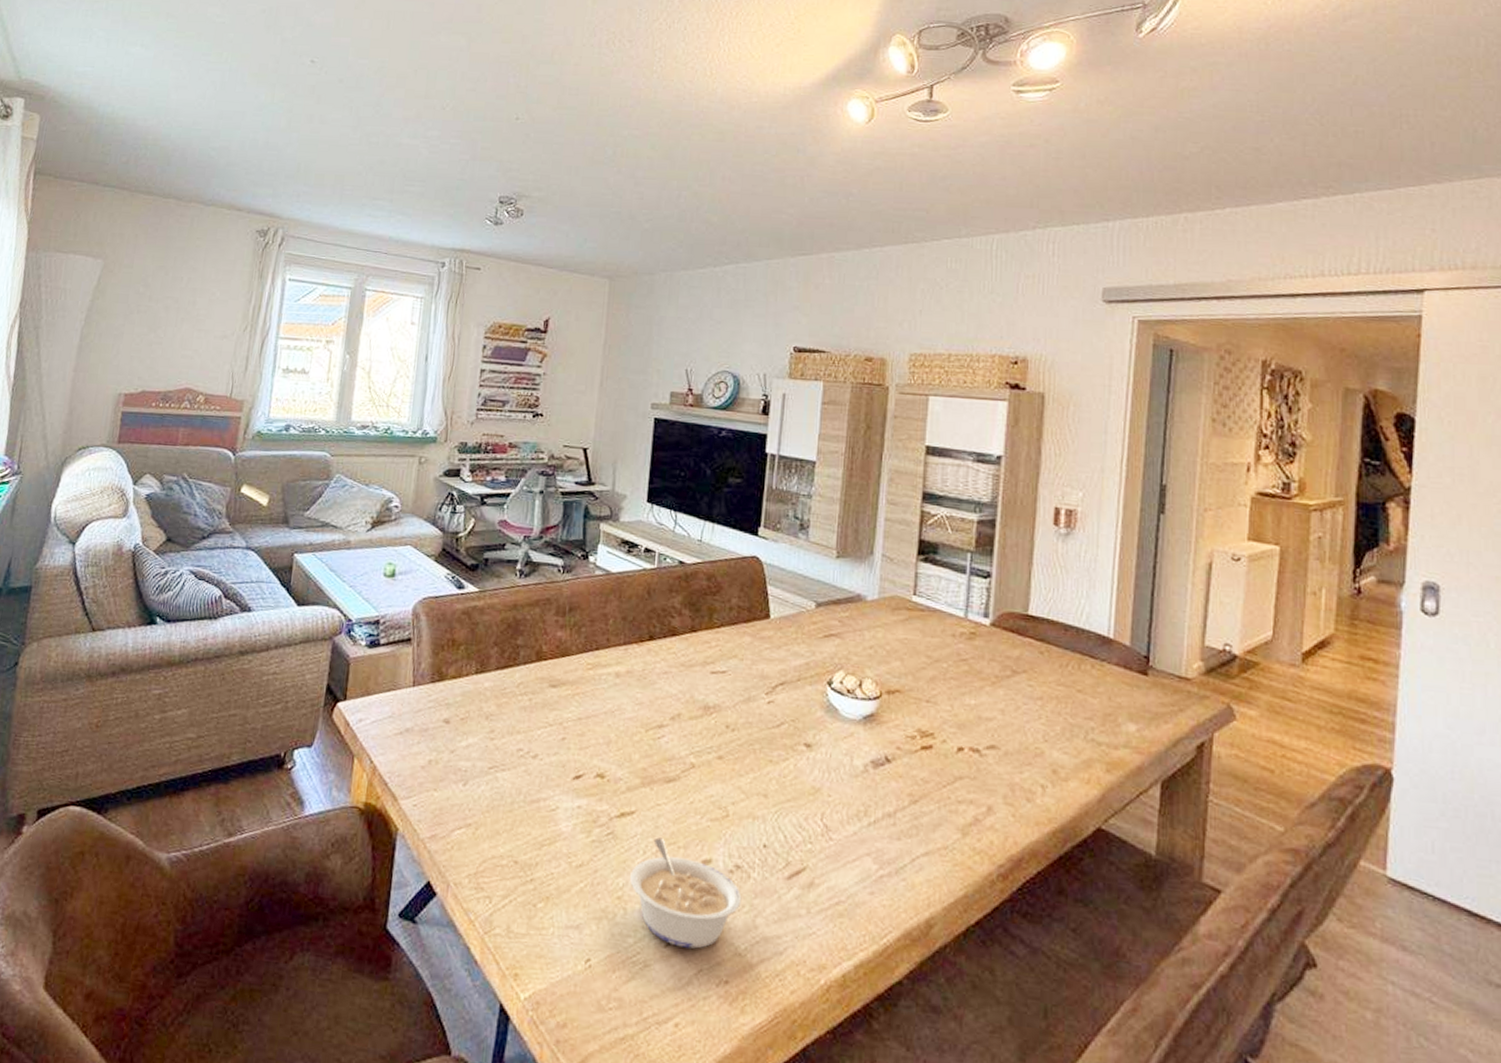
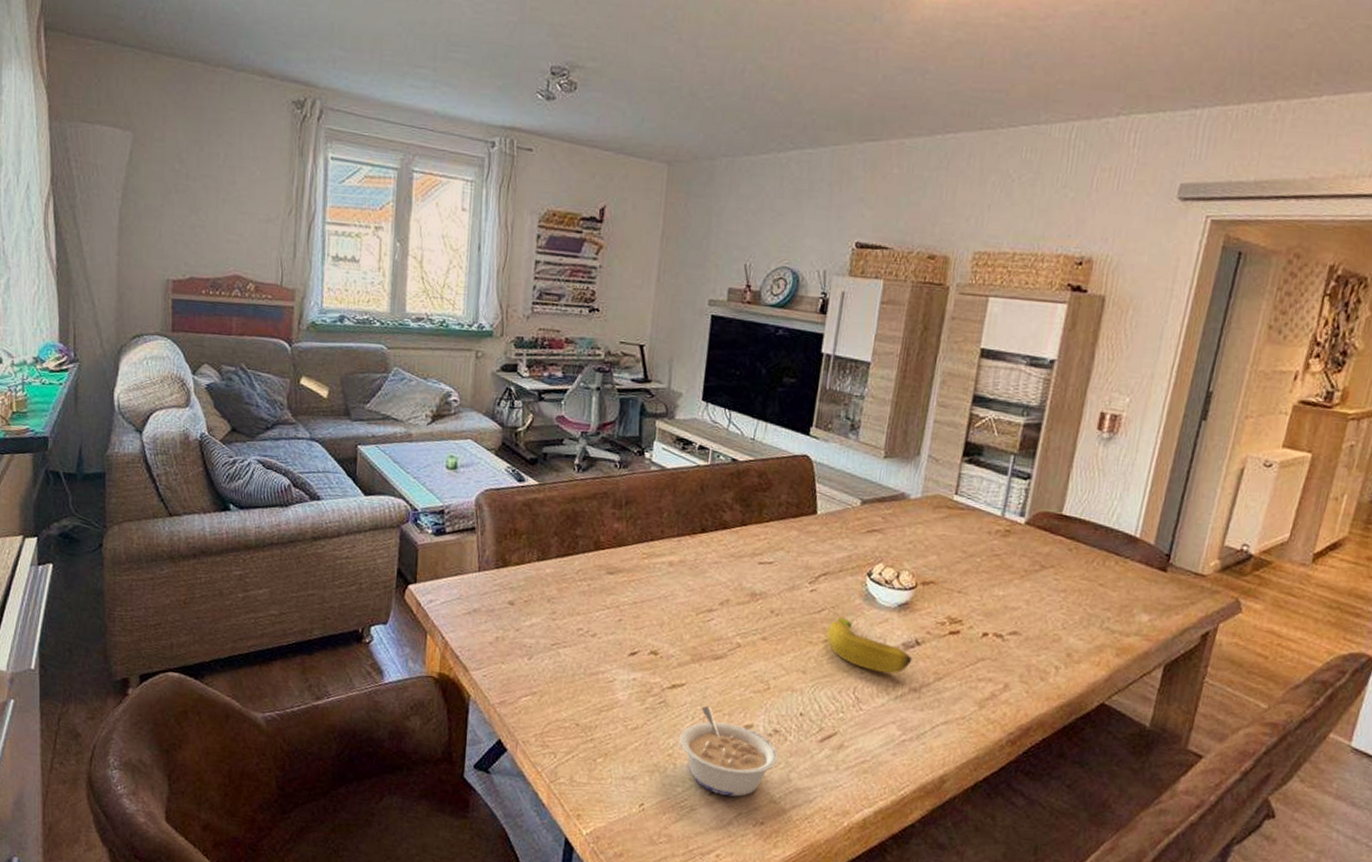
banana: none [789,730,883,797] -> present [827,616,913,674]

